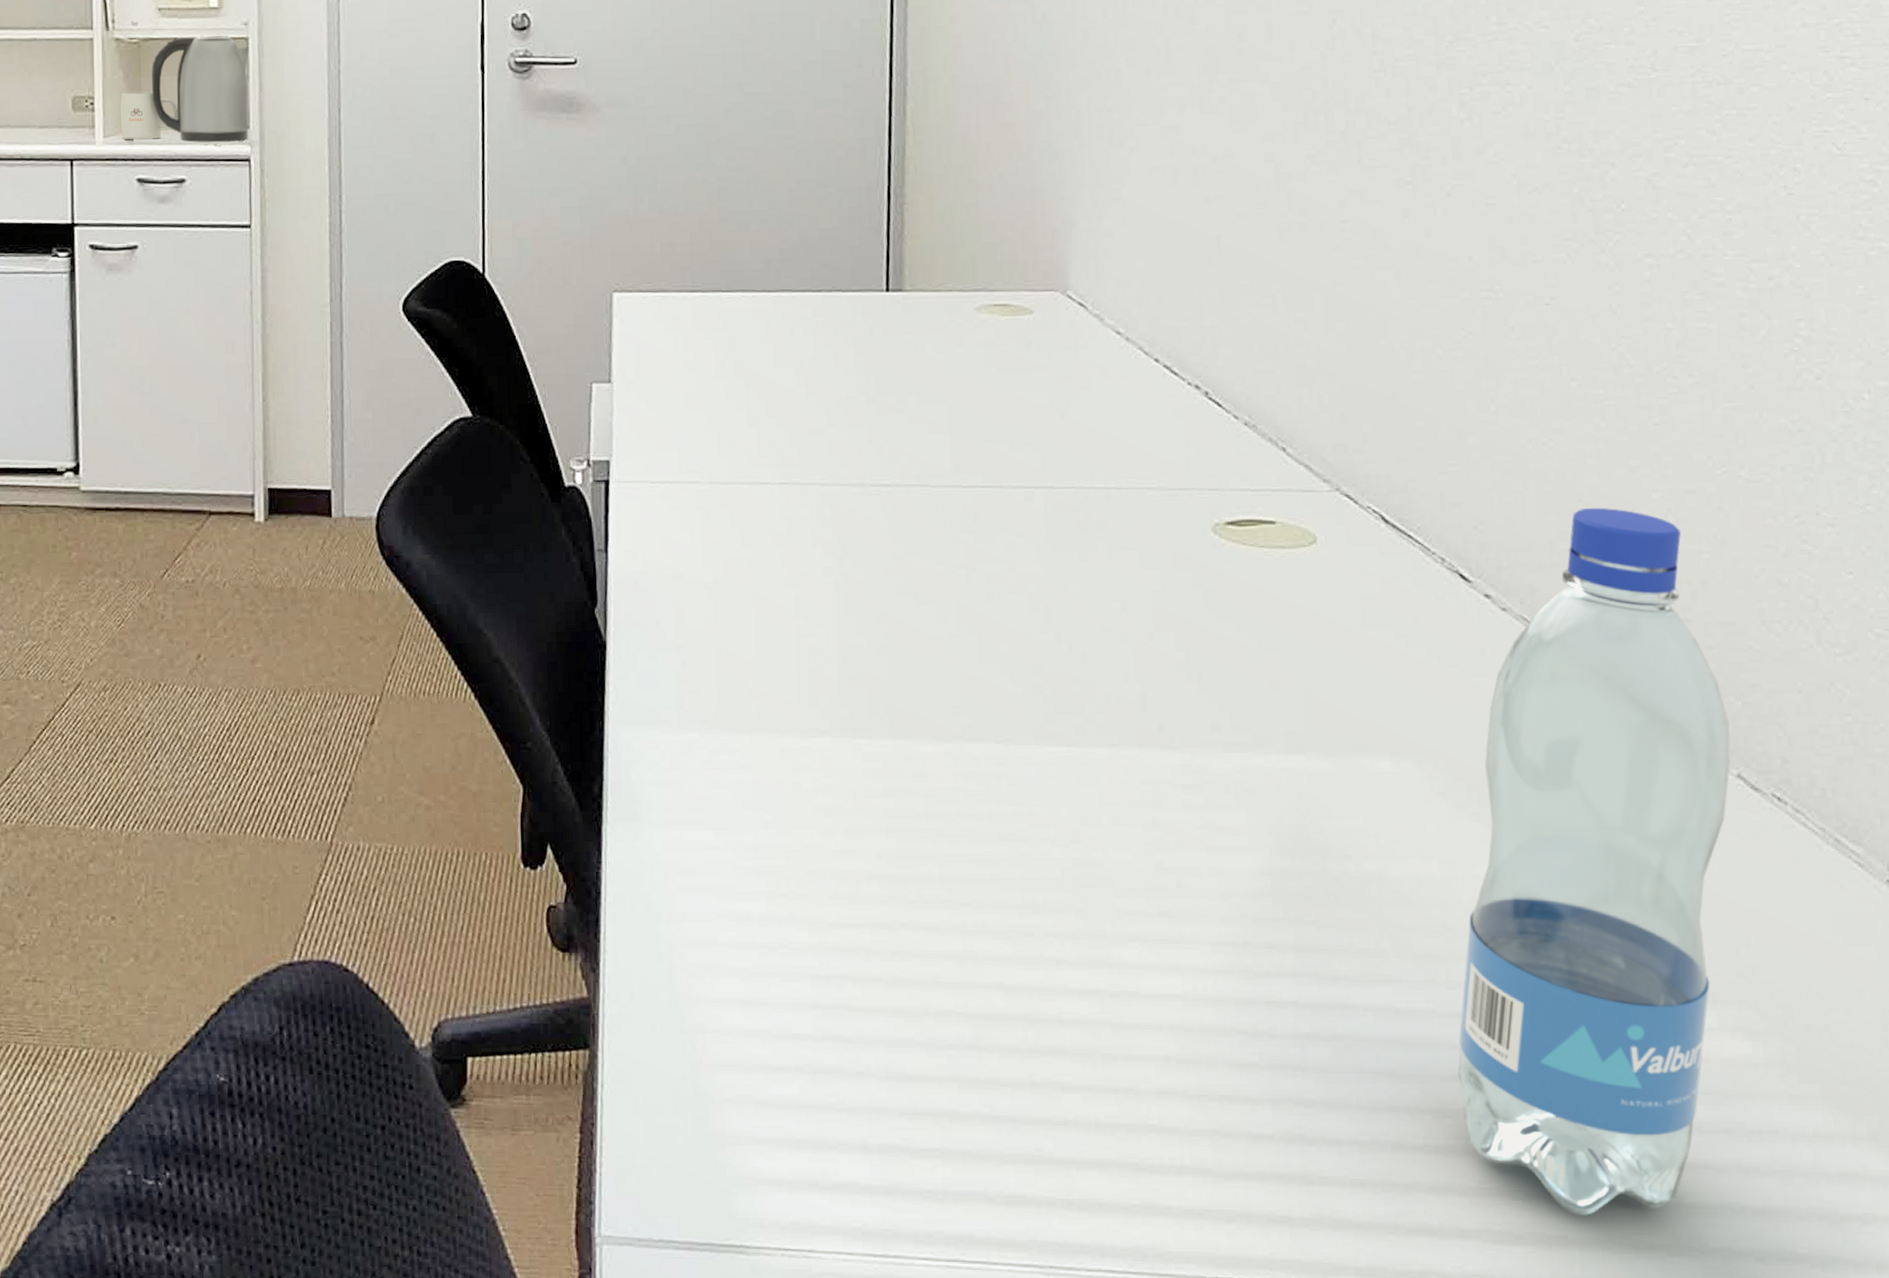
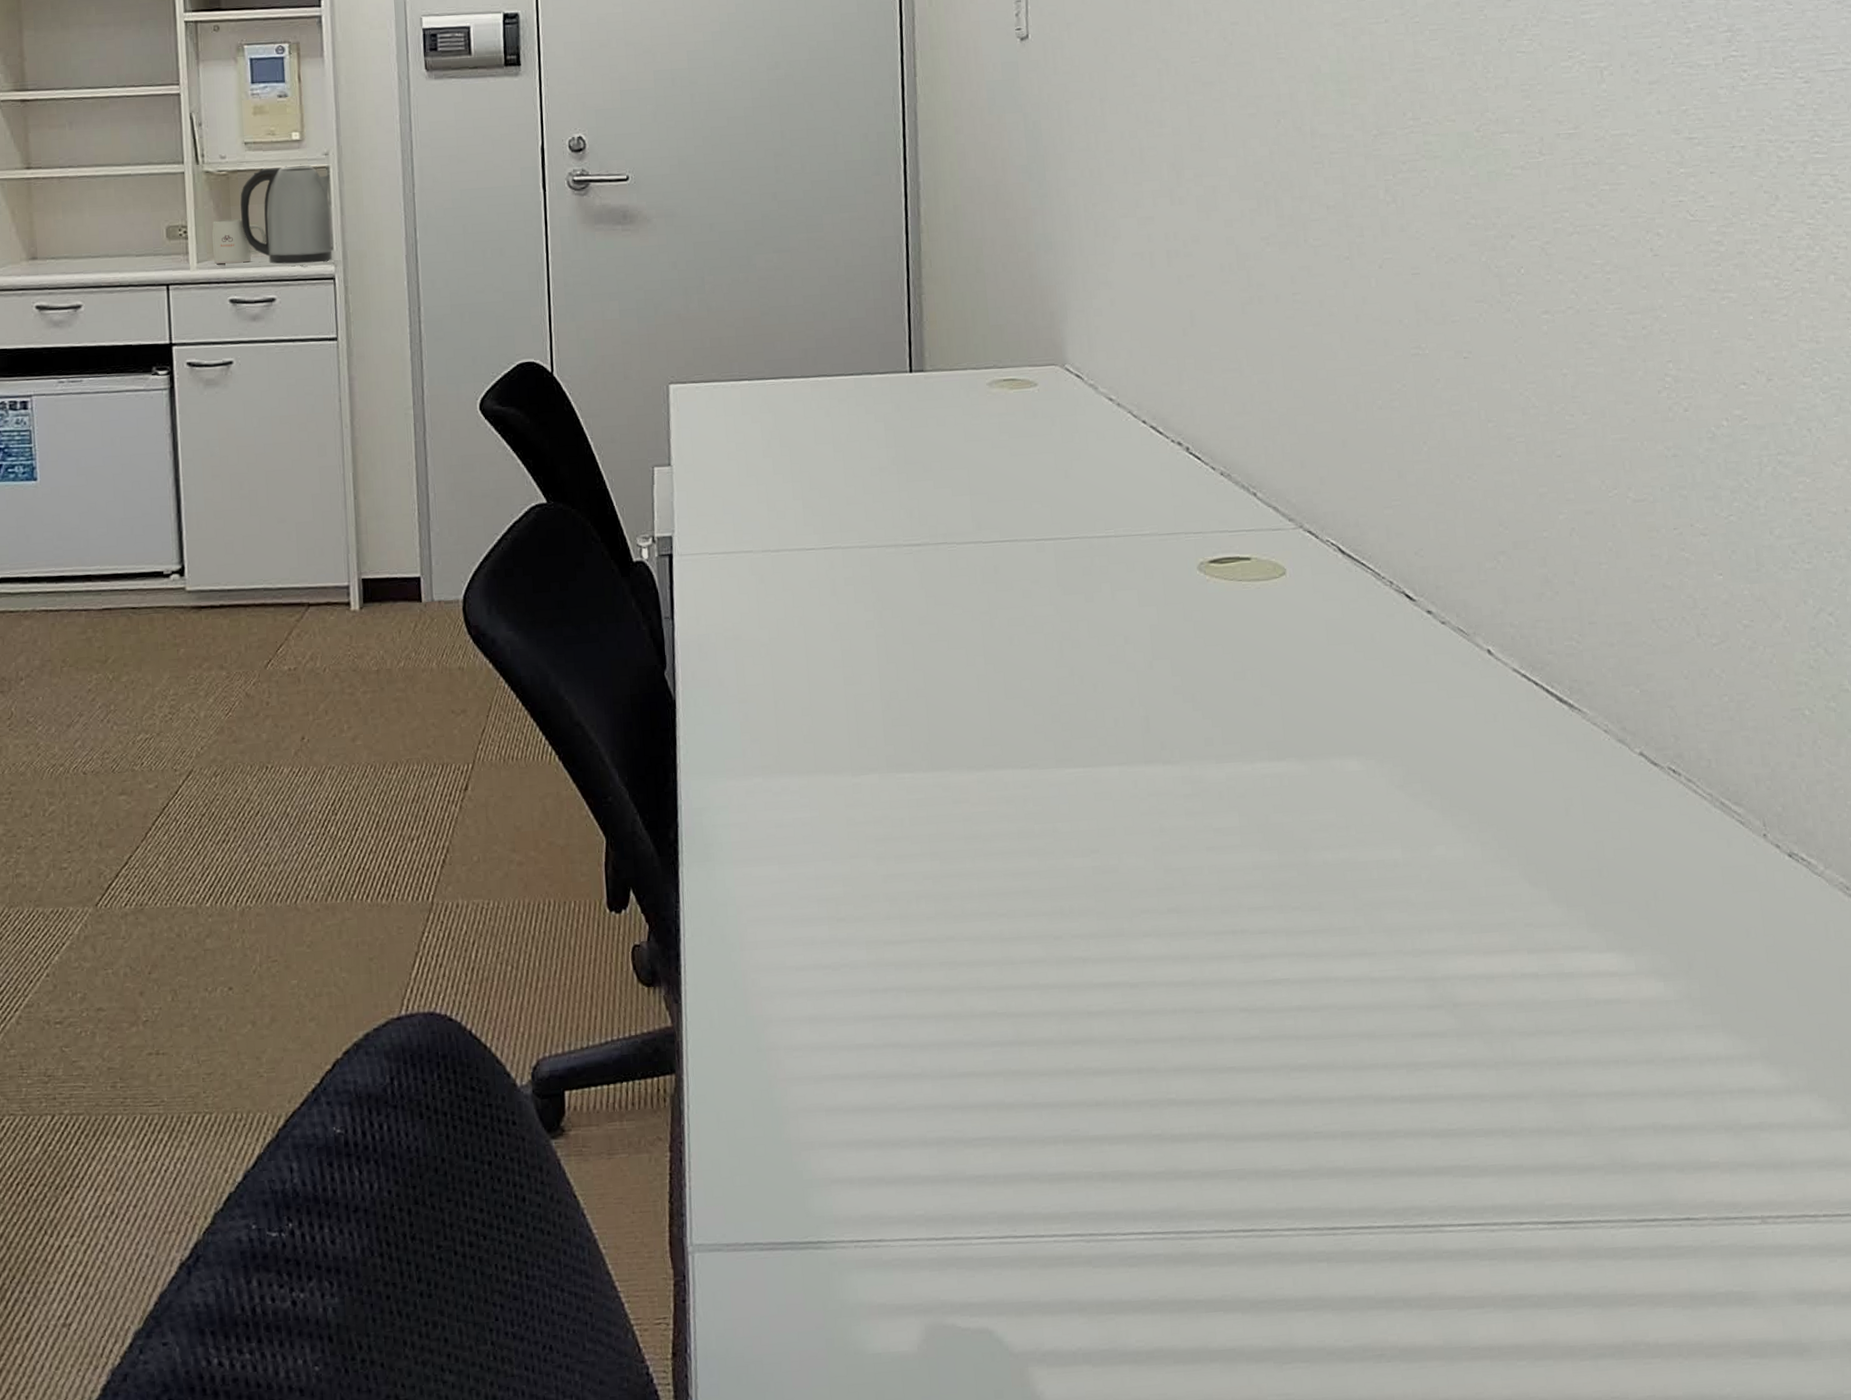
bottle: present [1457,507,1731,1215] -> none [1425,530,1634,1146]

